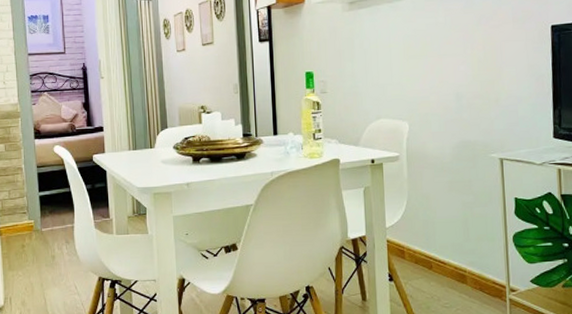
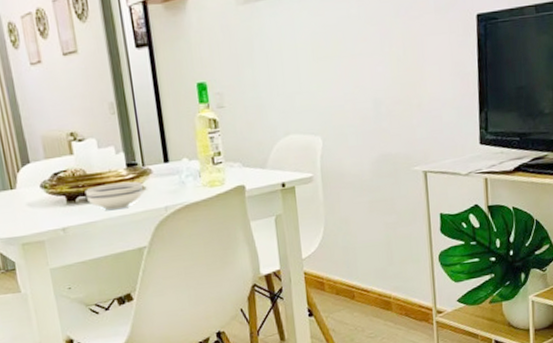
bowl: none [207,148,254,172] -> present [84,181,143,211]

